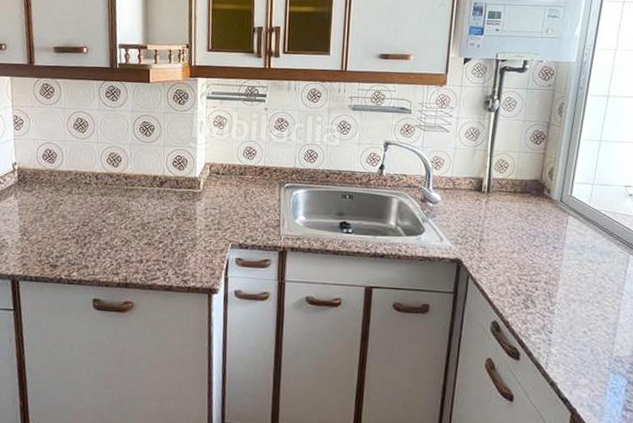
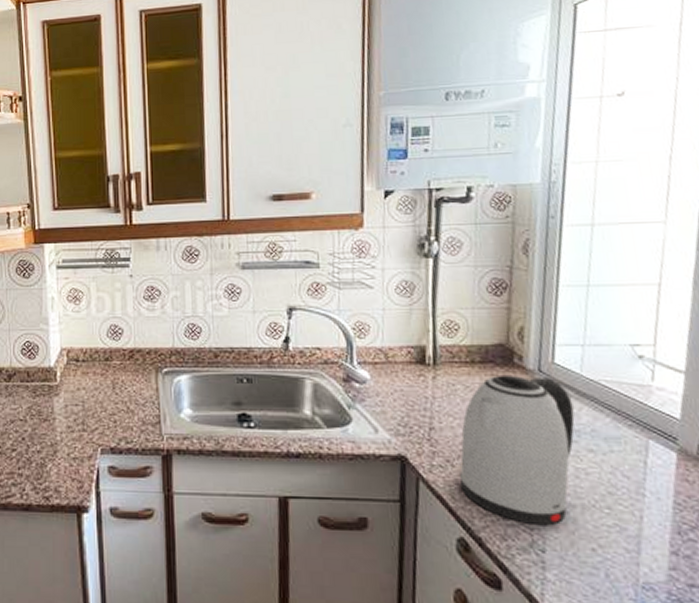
kettle: none [497,202,582,314] -> present [459,374,575,525]

